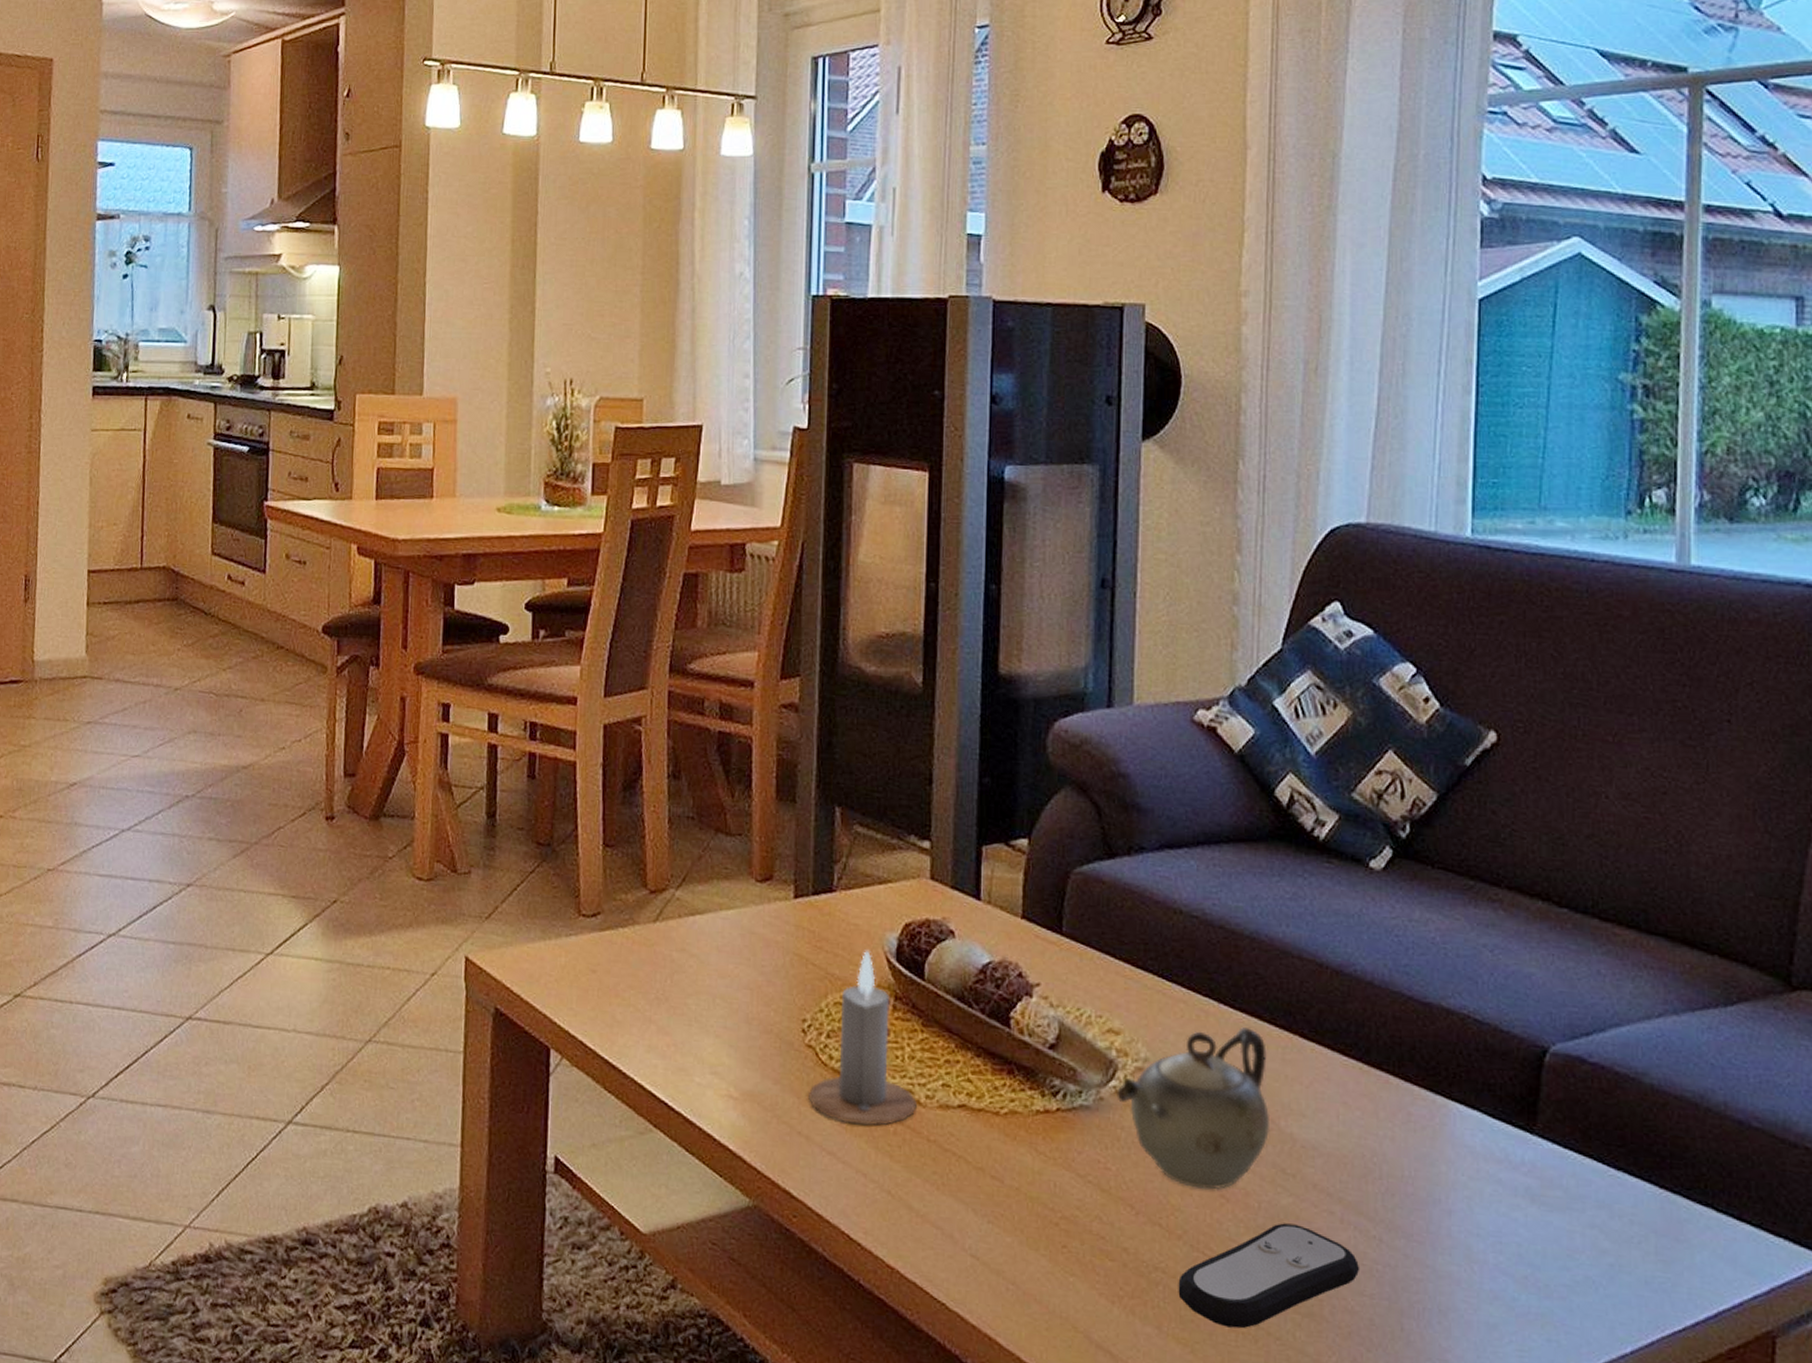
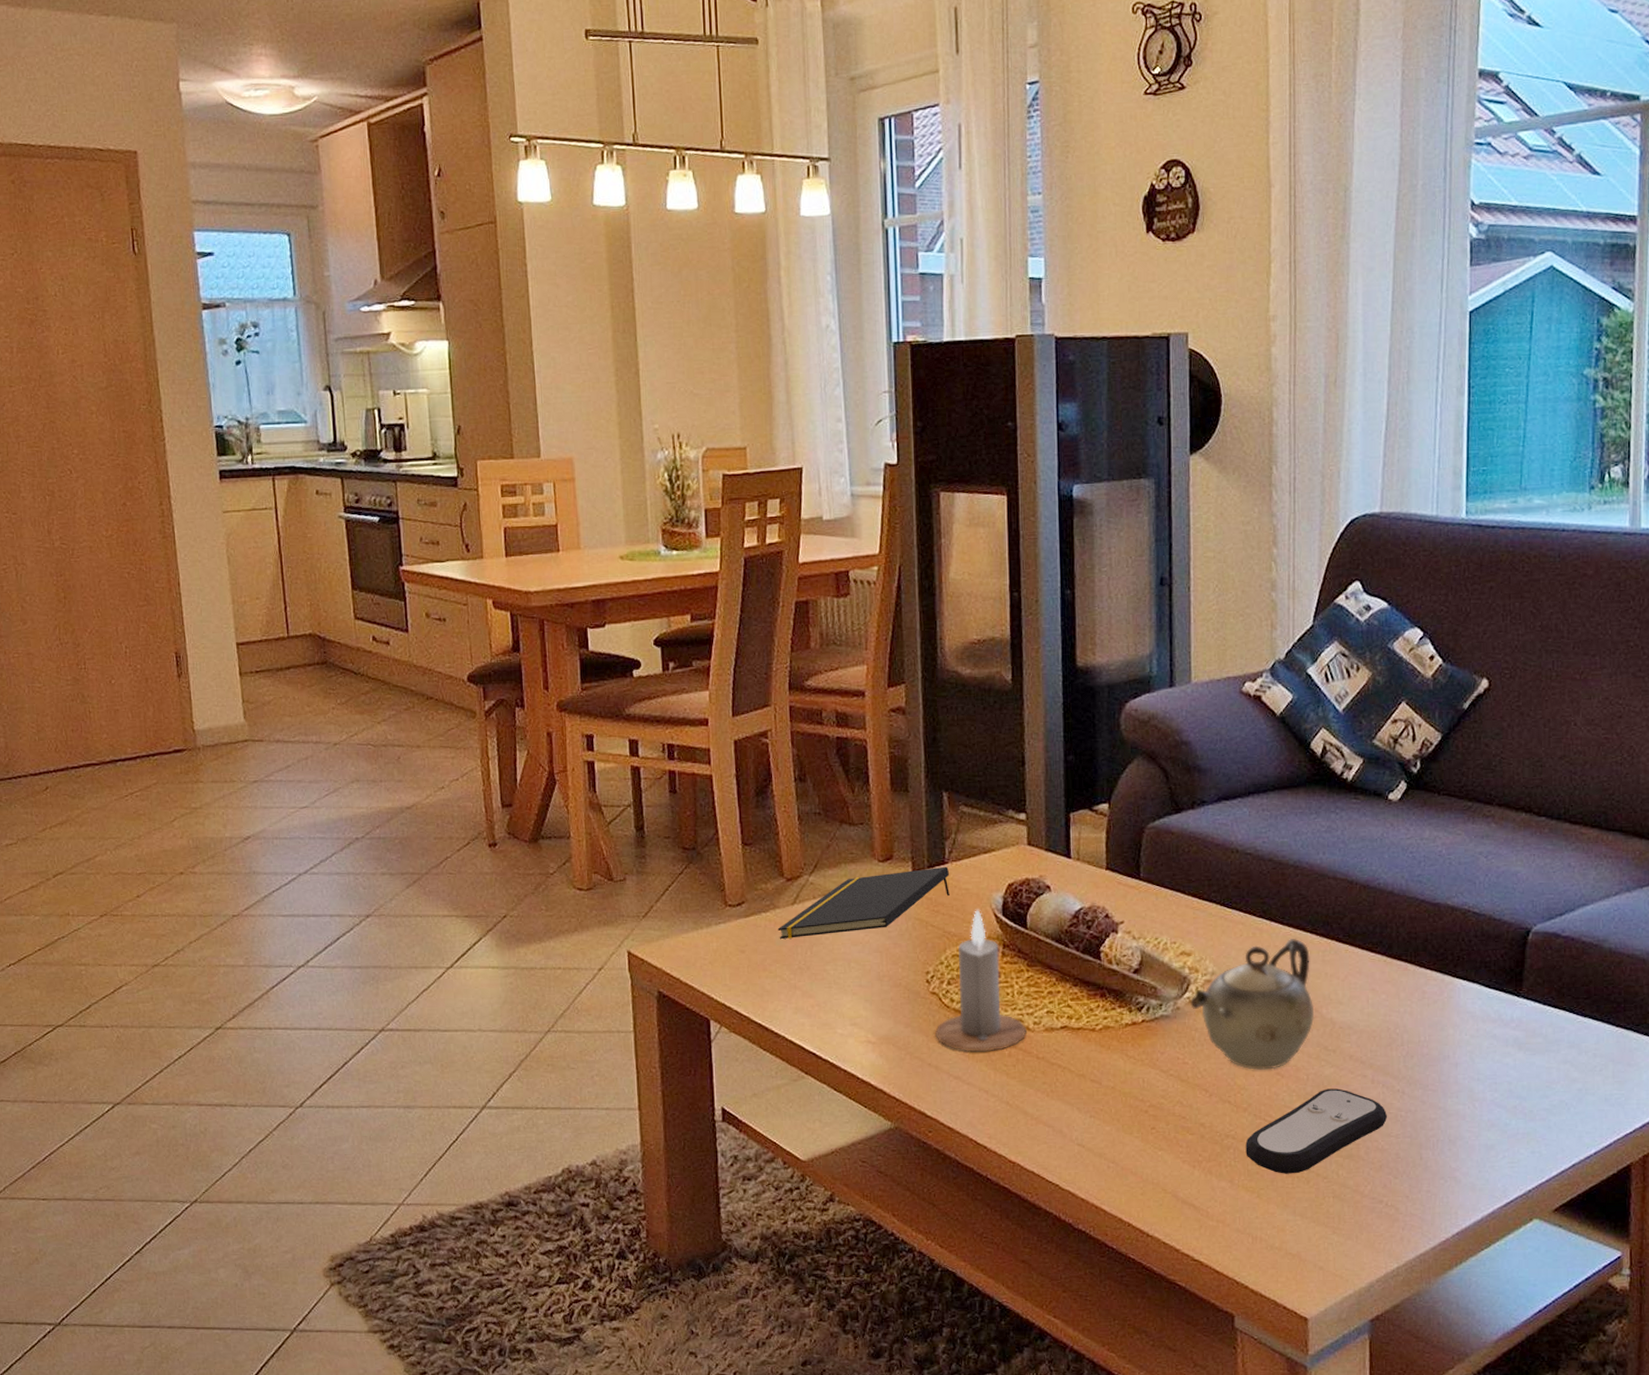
notepad: none [635,894,838,962] -> present [777,866,951,939]

